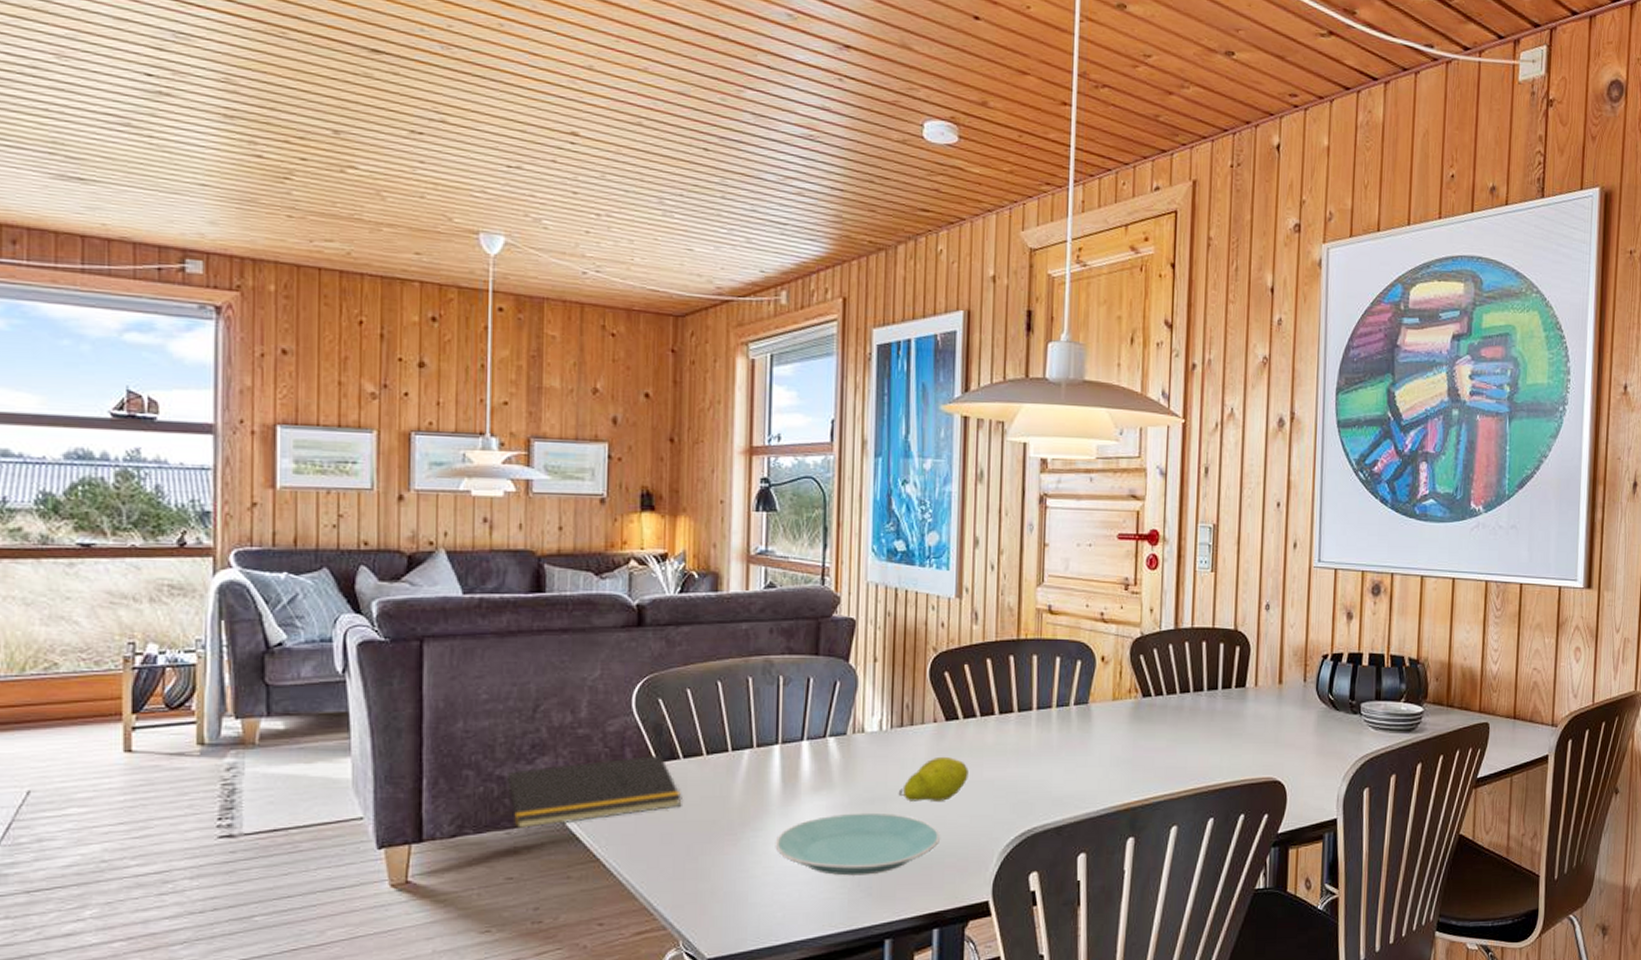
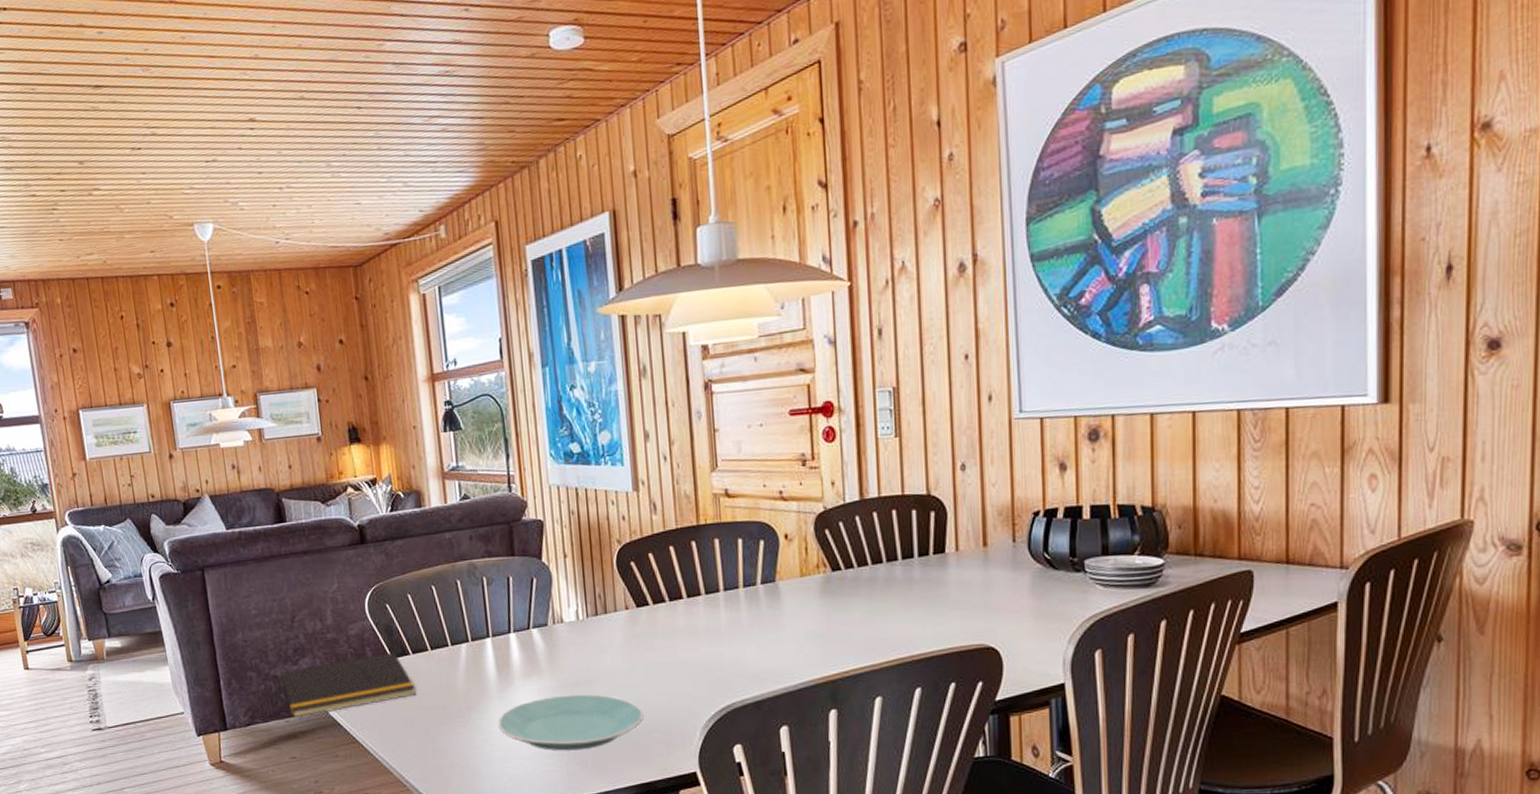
fruit: present [898,756,969,802] -> none [600,640,664,683]

